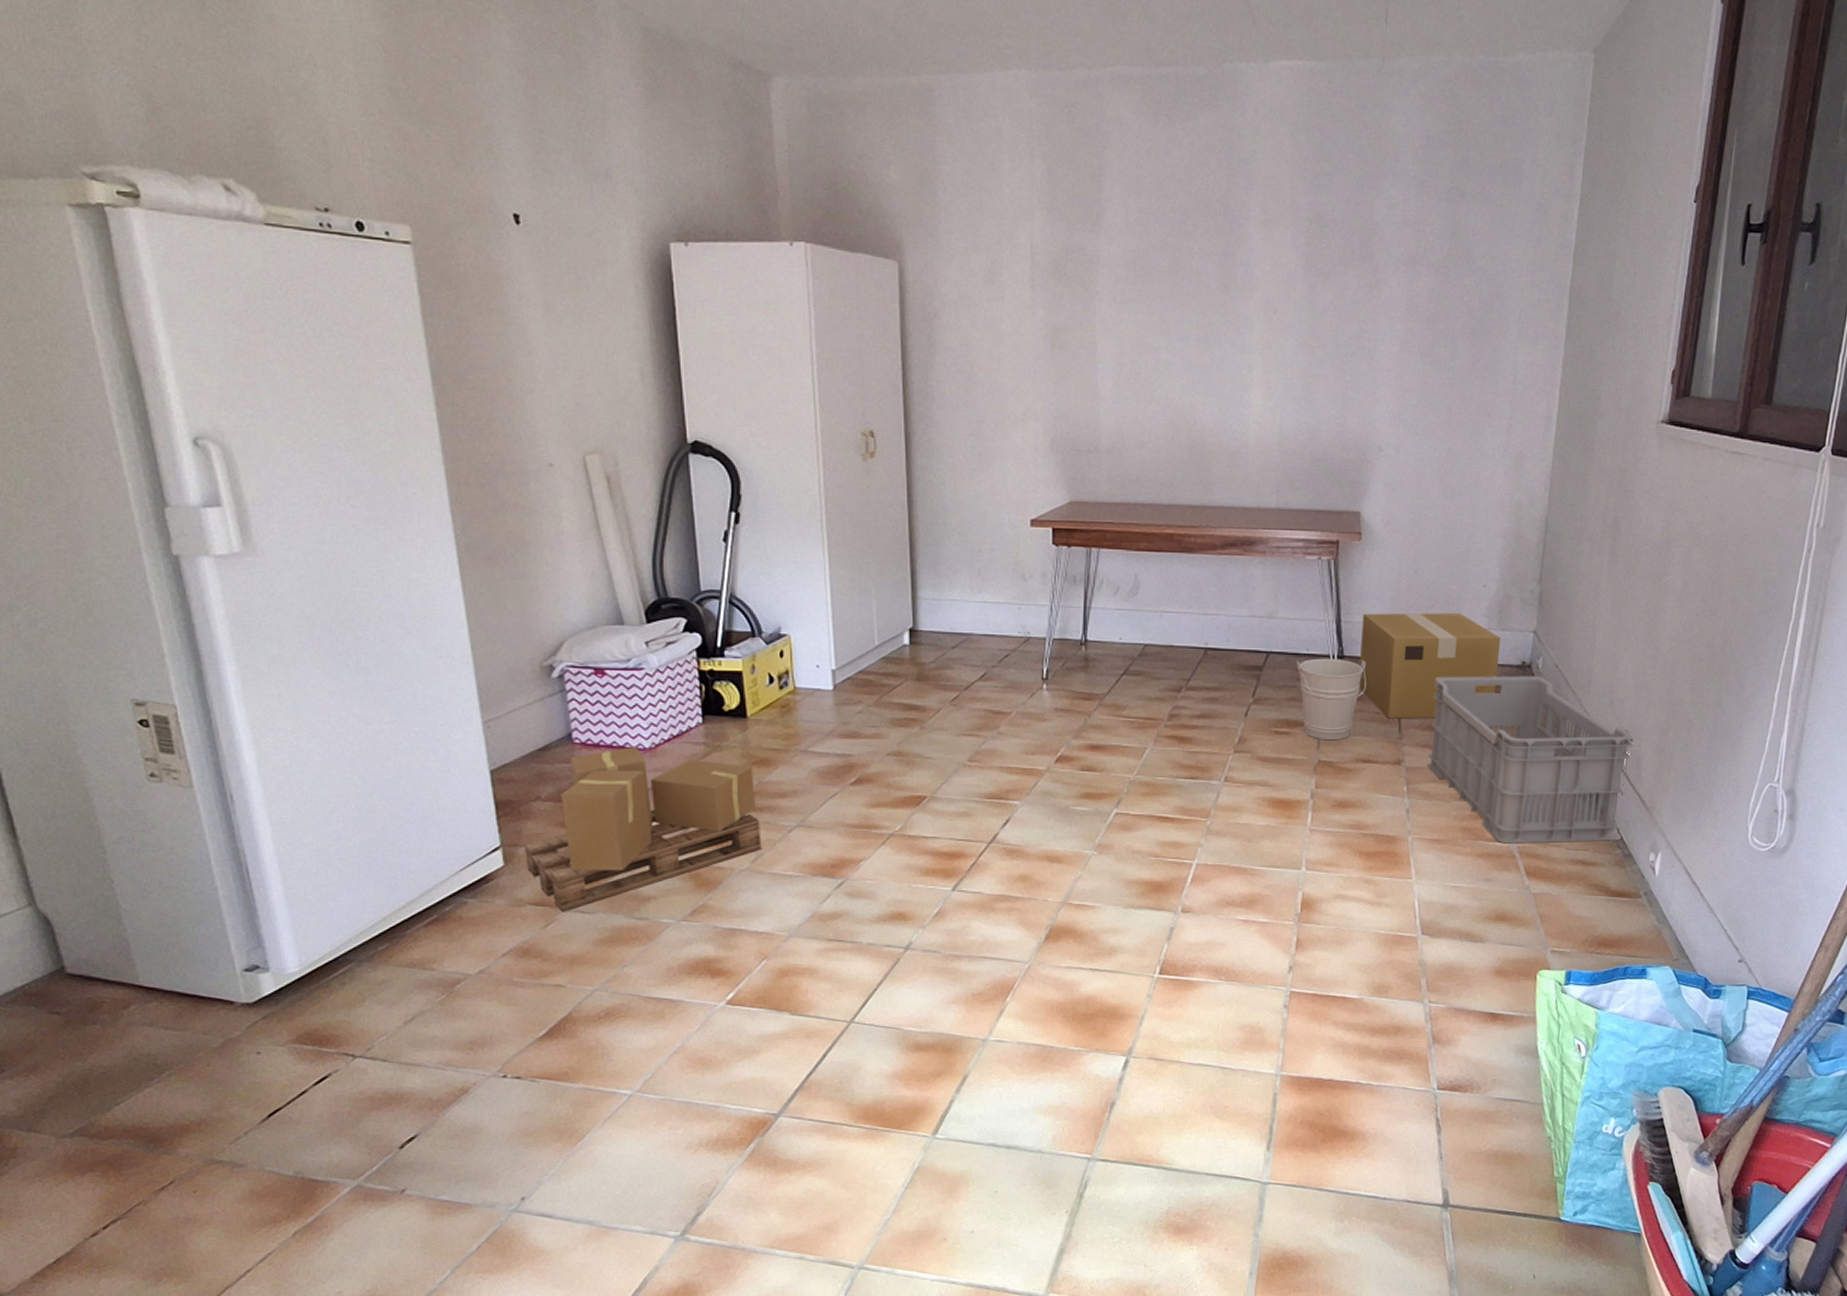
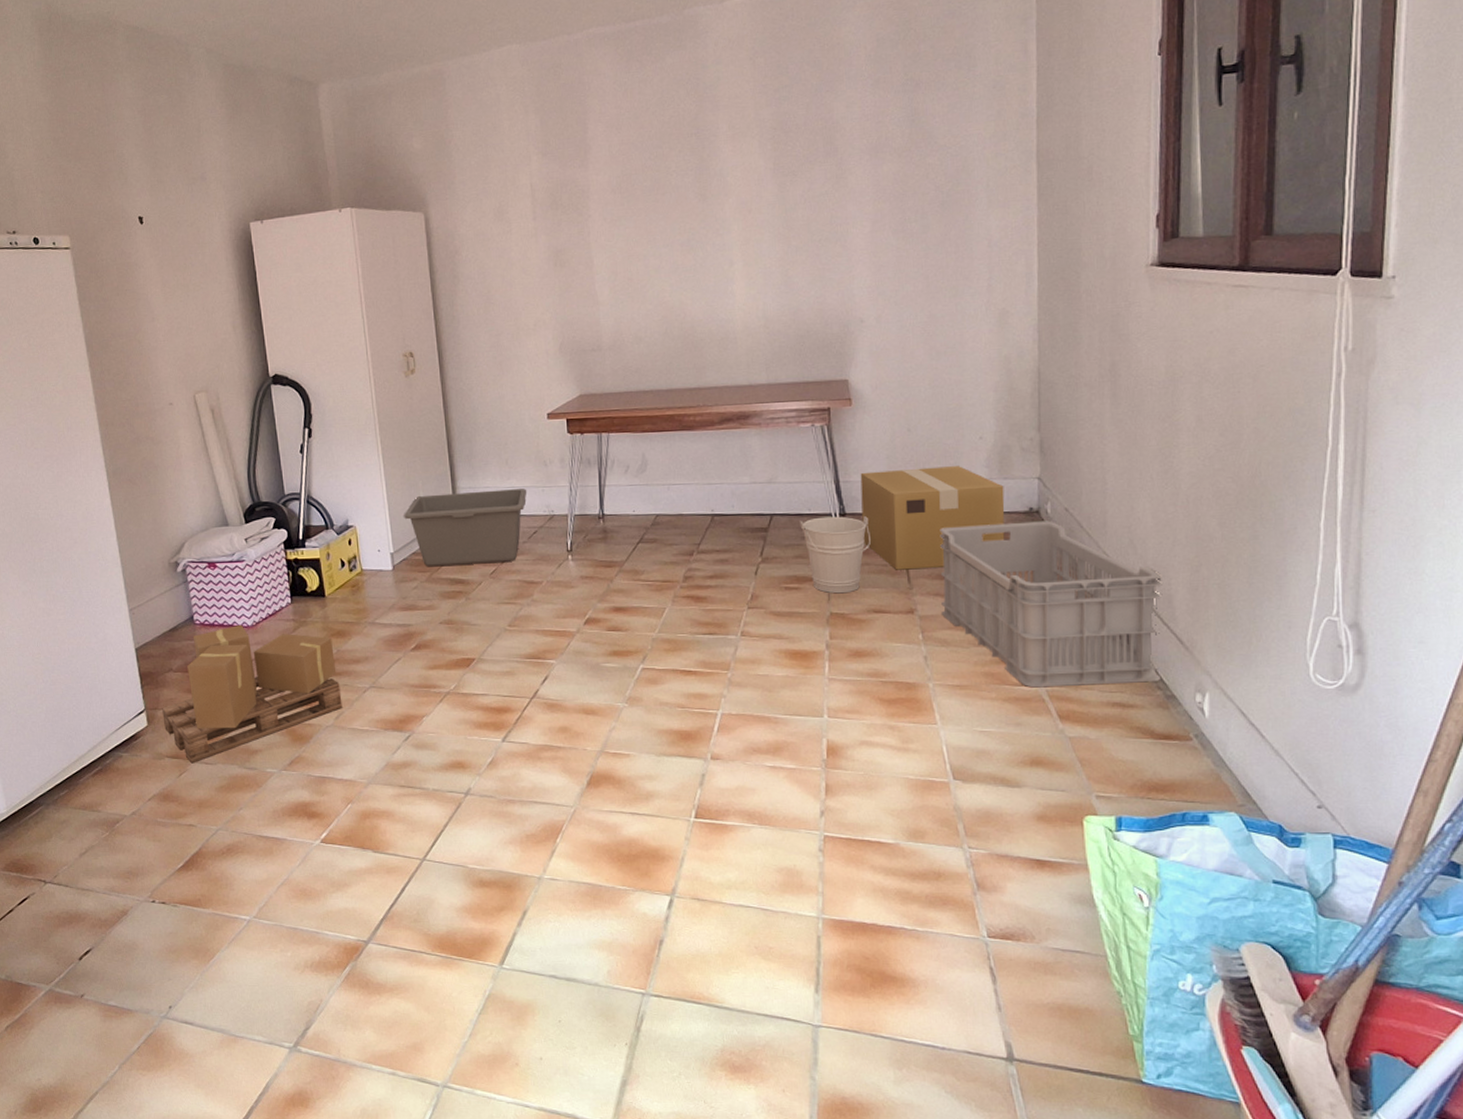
storage bin: none [851,604,1001,689] -> present [404,489,527,567]

